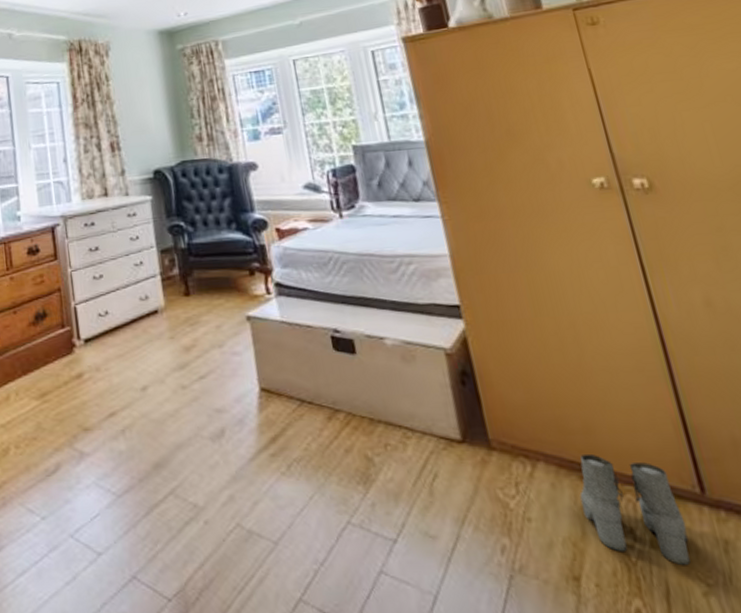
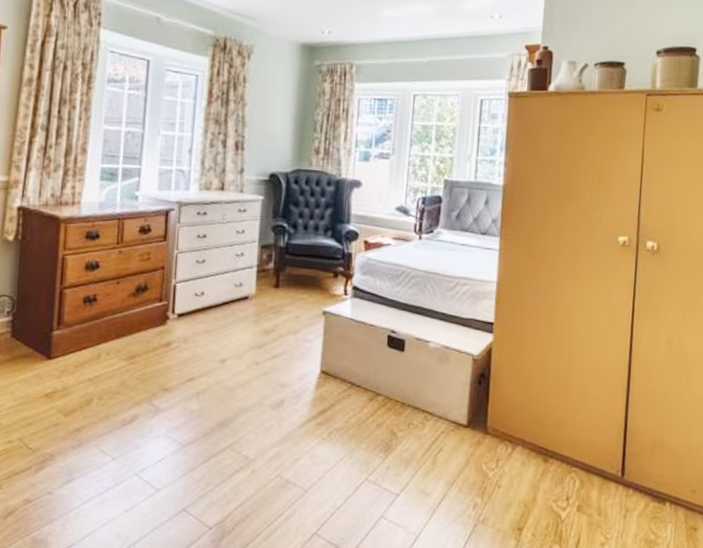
boots: present [579,453,691,566] -> none [538,442,605,525]

